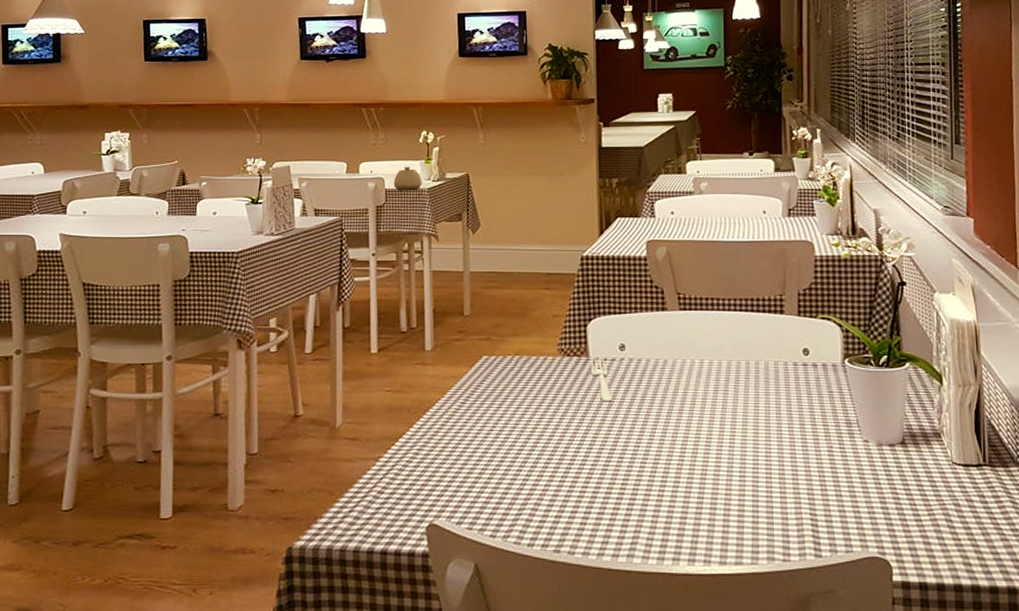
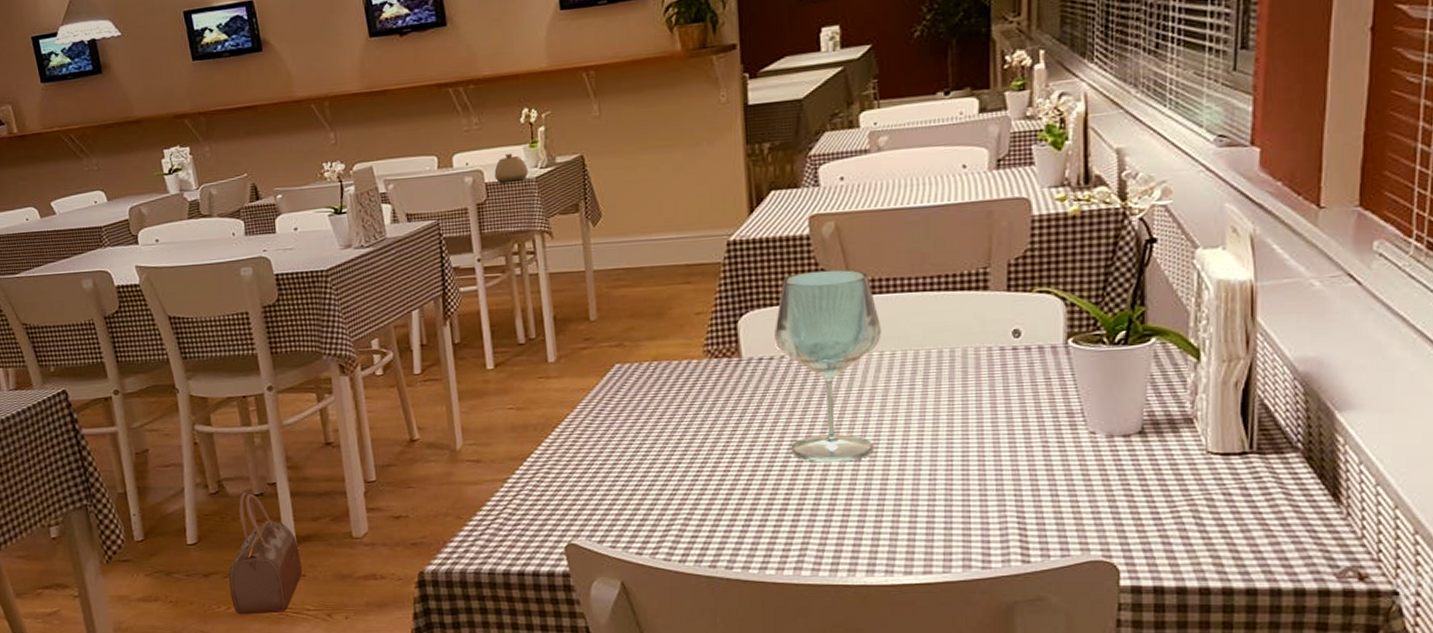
handbag: none [97,459,175,588] -> present [229,492,303,615]
fork: present [590,358,614,402] -> none [743,357,773,406]
wine glass: none [617,287,702,457] -> present [775,269,882,463]

